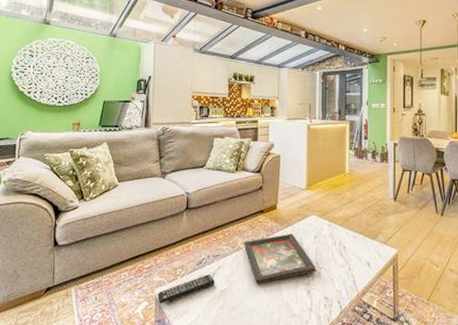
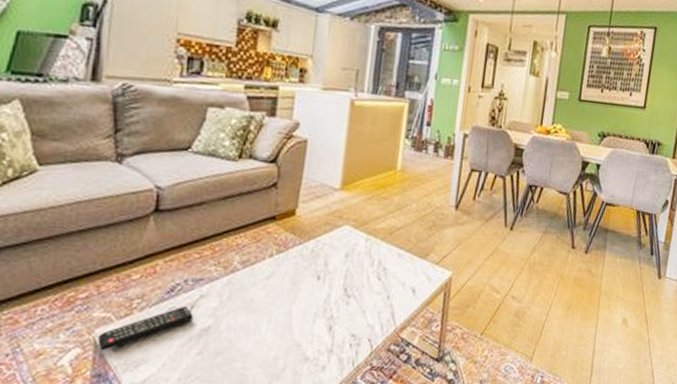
decorative tray: present [244,233,316,284] -> none [242,249,343,318]

